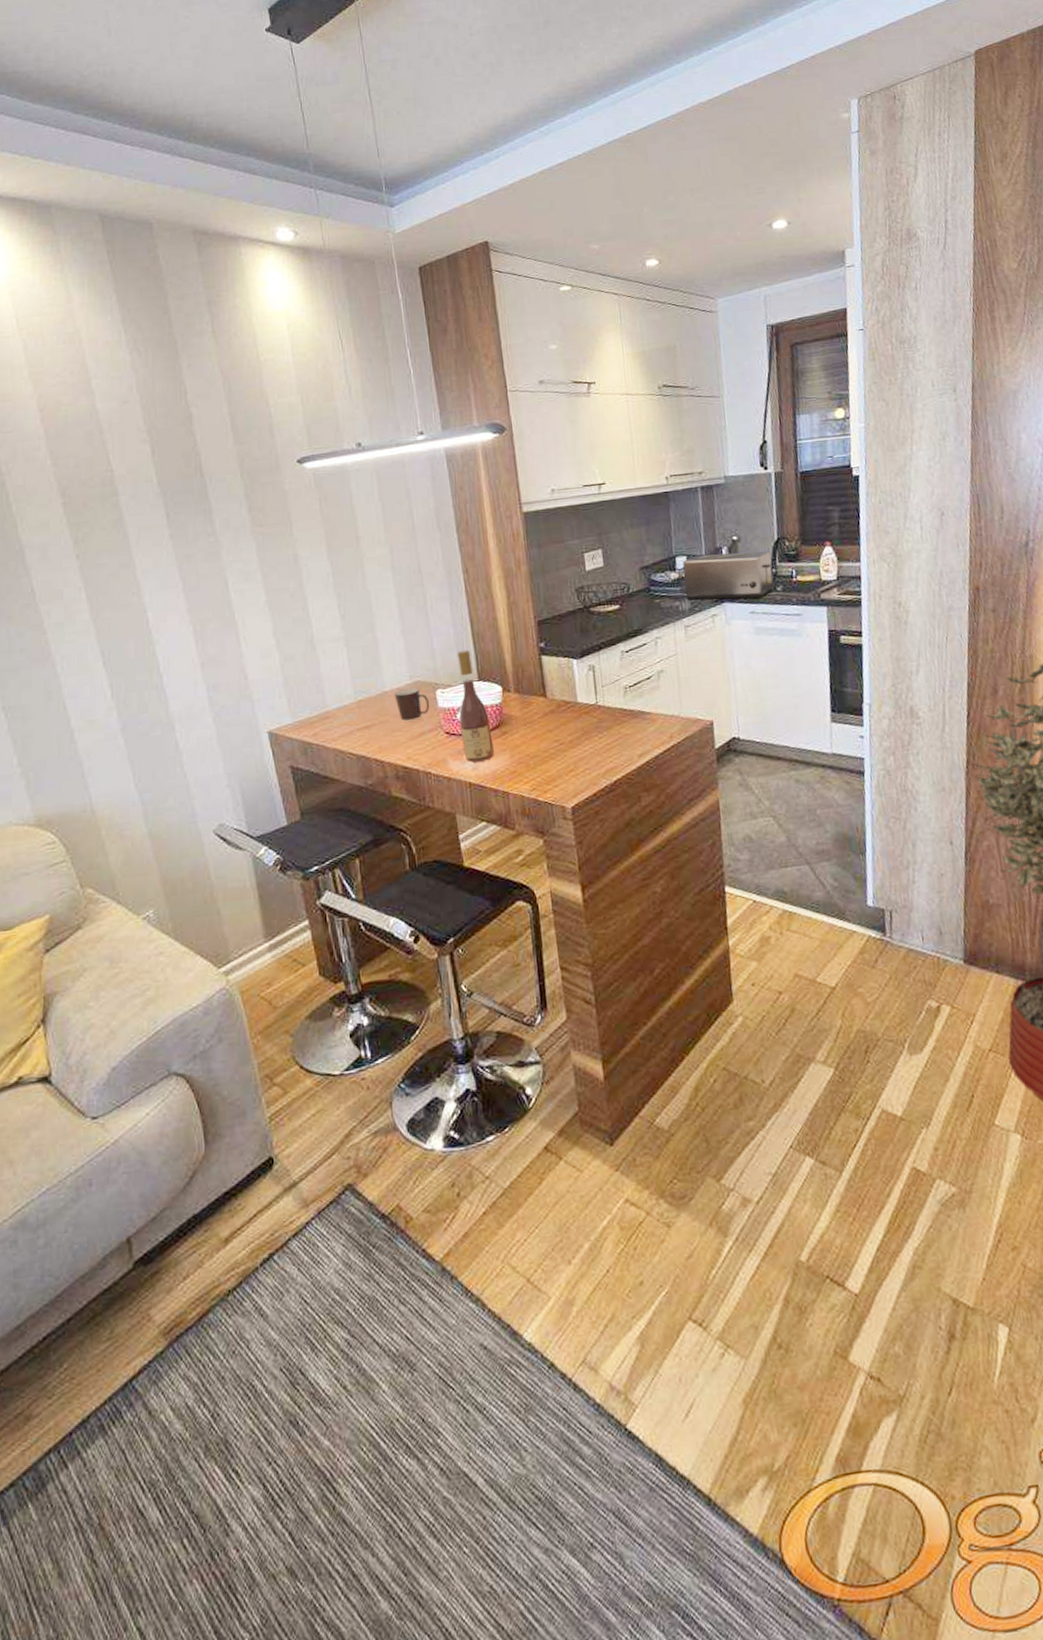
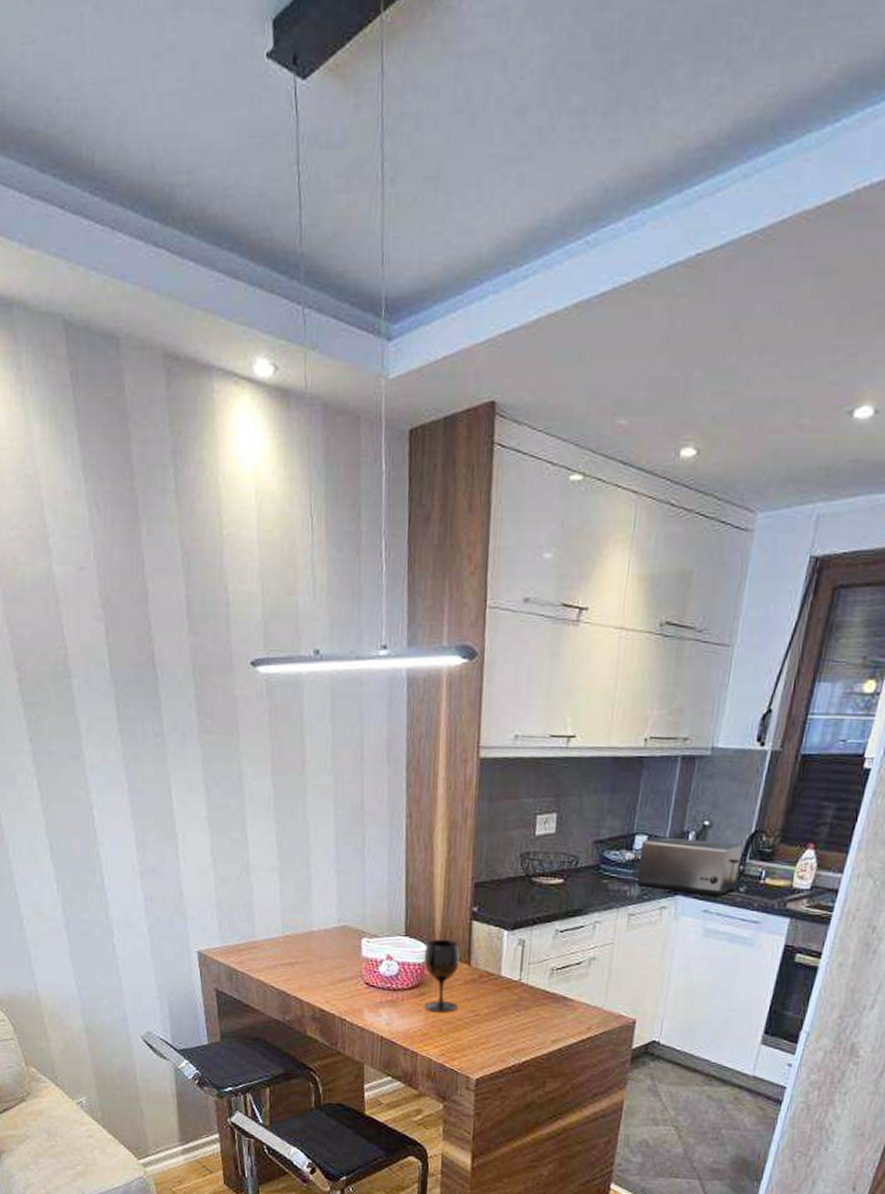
mug: present [394,687,430,723] -> none [320,931,354,967]
wine bottle: present [457,649,495,763] -> none [380,900,411,1019]
wine glass: none [499,676,541,750] -> present [423,939,460,1014]

